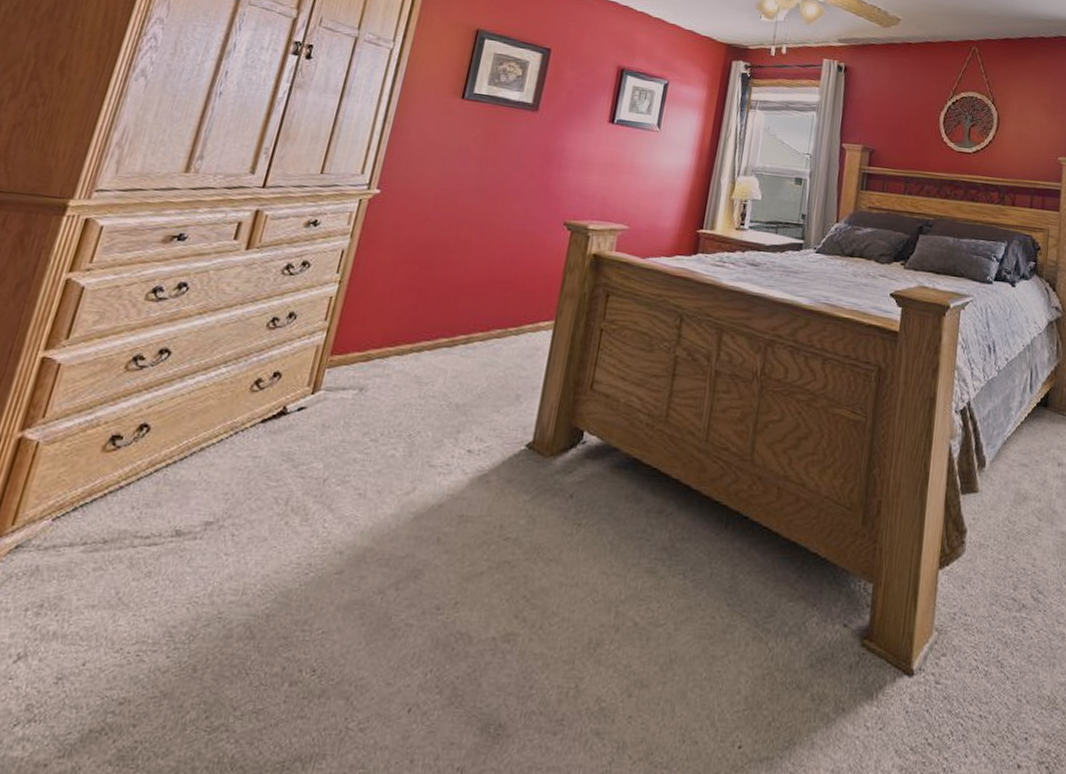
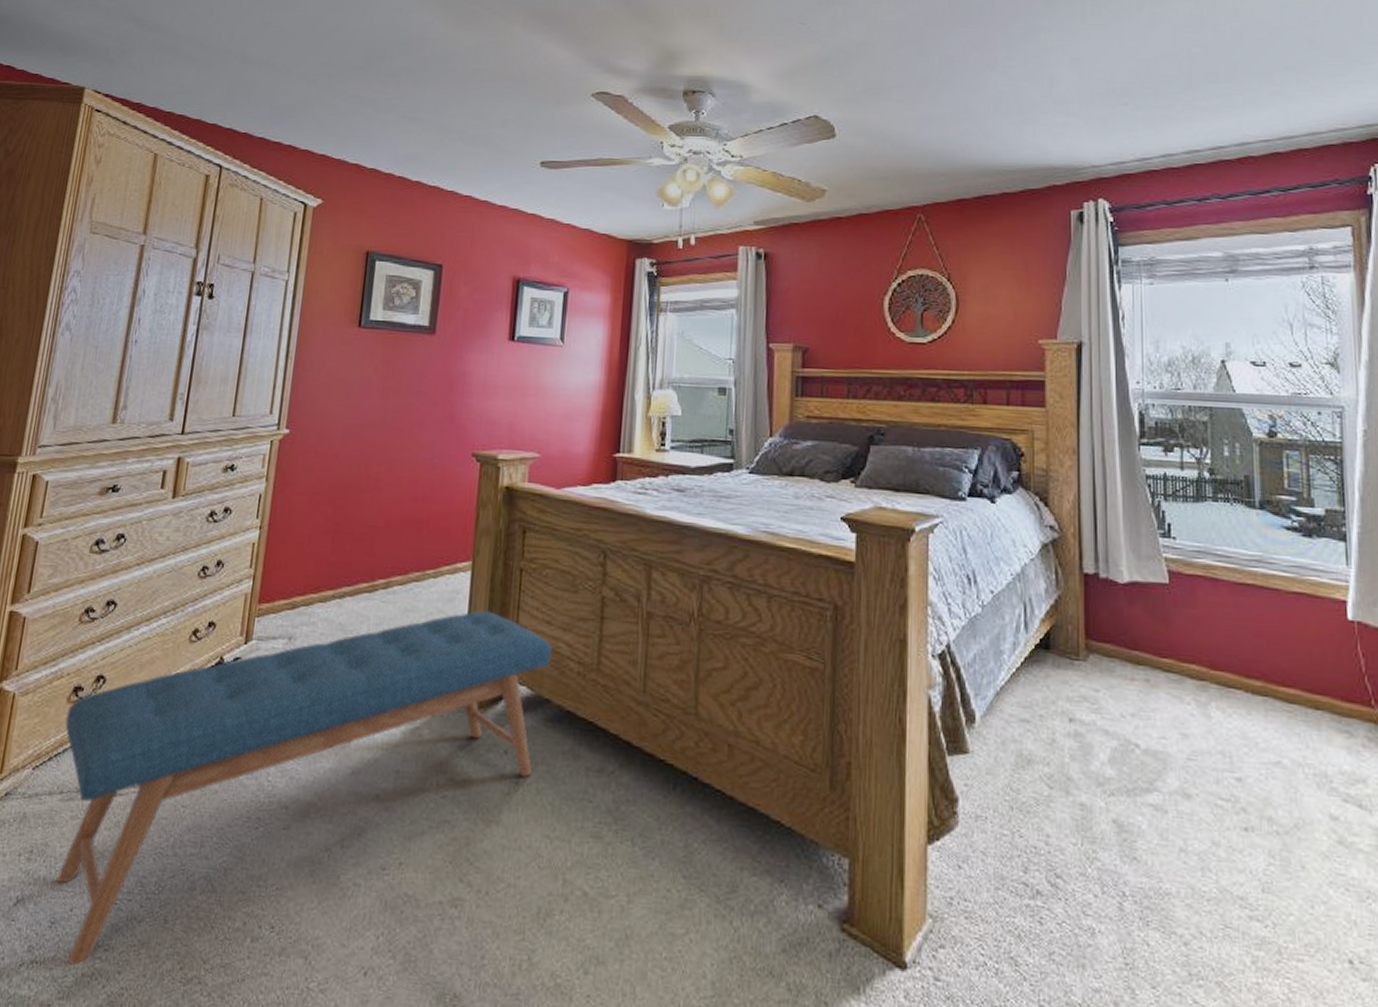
bench: none [68,366,625,721] -> present [56,610,552,965]

